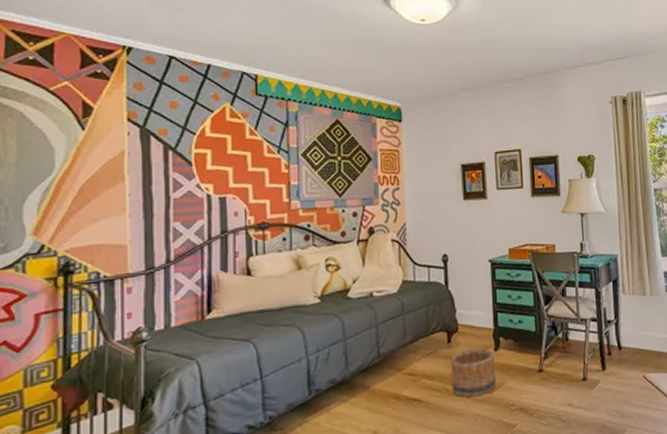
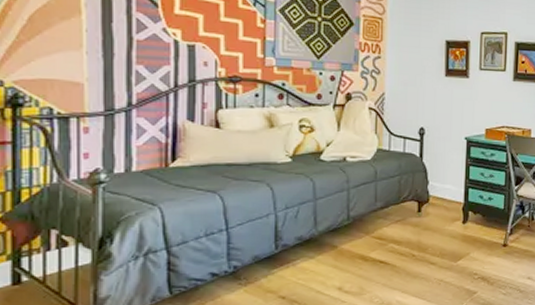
basket: present [450,348,496,398] -> none [418,220,463,264]

